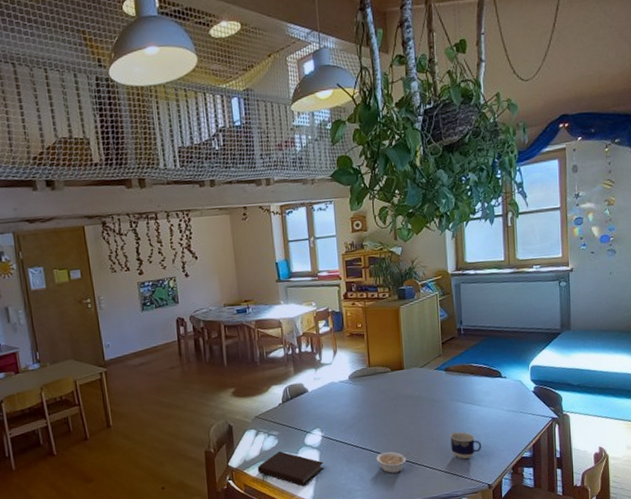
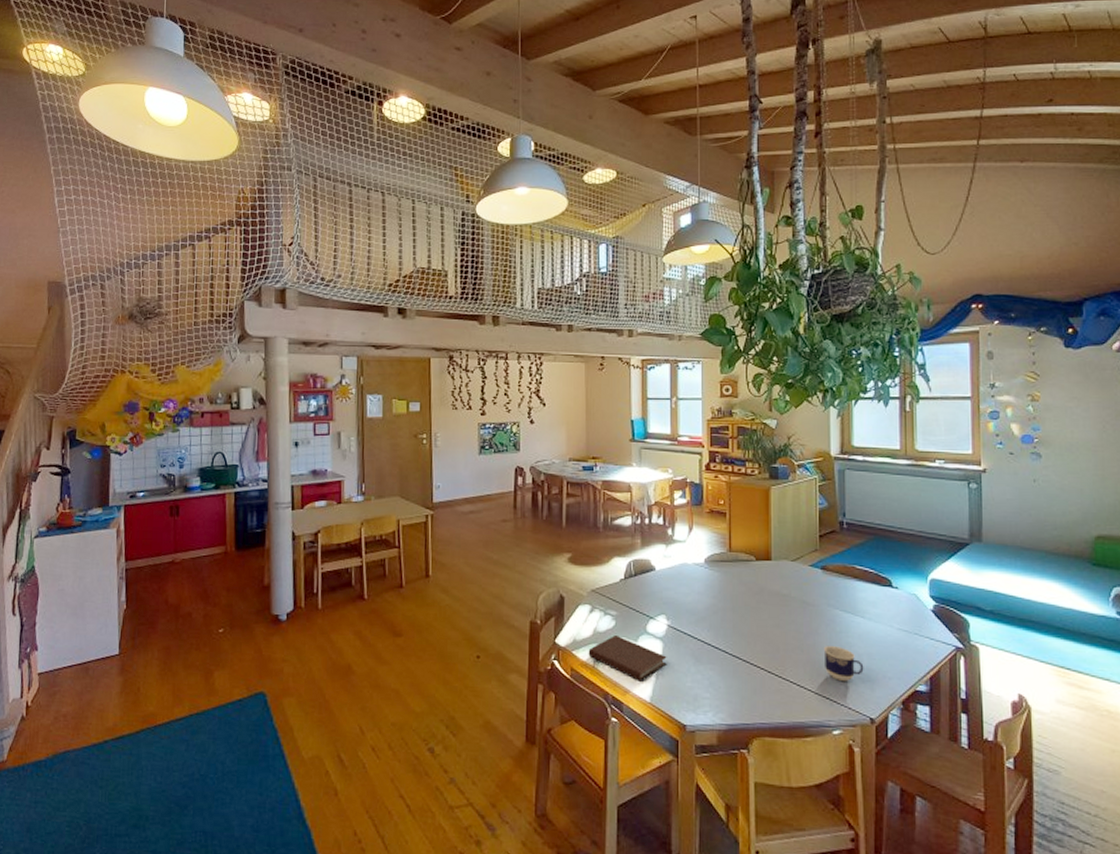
legume: present [376,452,410,473] -> none [731,657,773,684]

